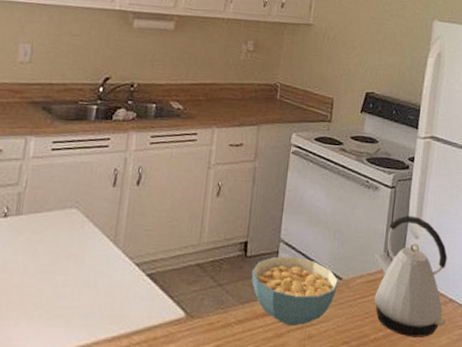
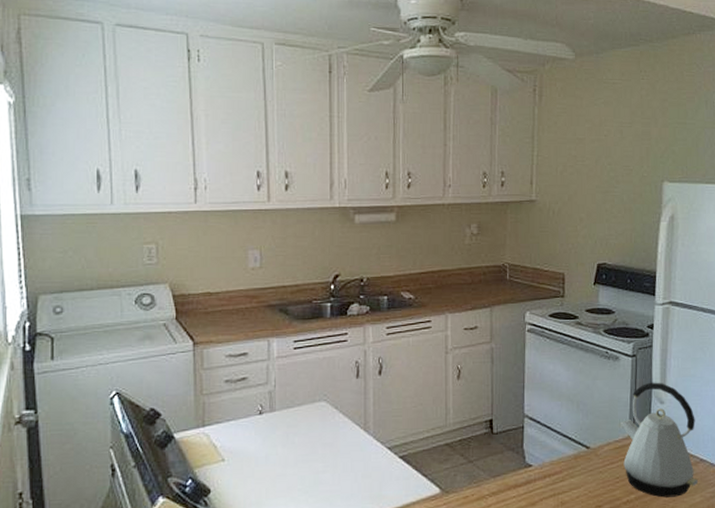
cereal bowl: present [251,256,339,325] -> none [499,430,587,494]

